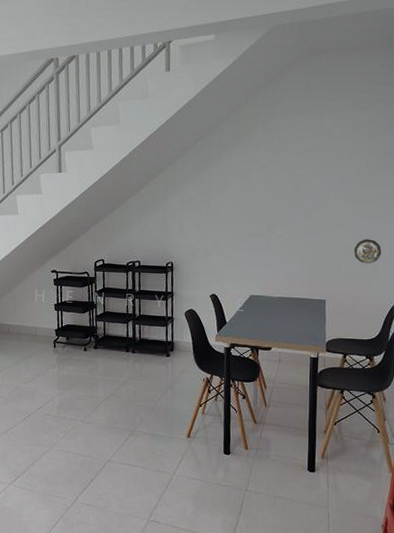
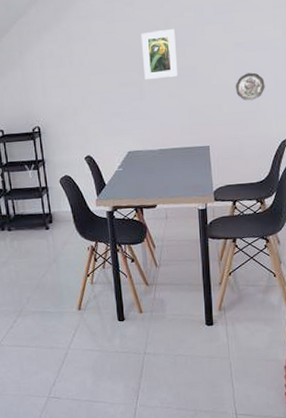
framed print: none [272,192,303,234] -> present [141,29,178,80]

